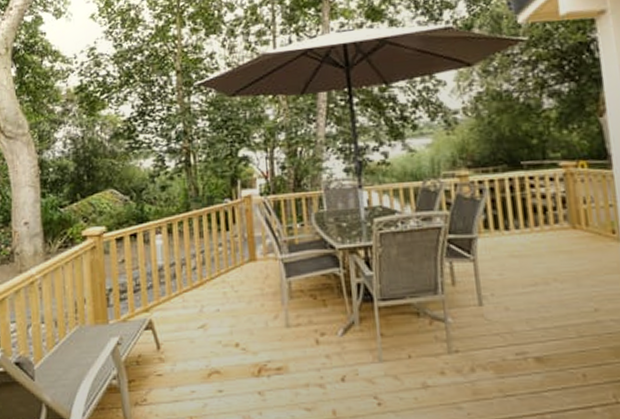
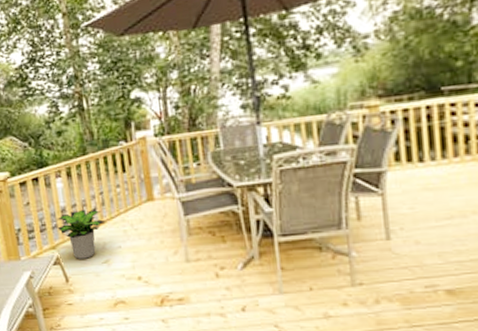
potted plant: none [153,268,205,323] -> present [57,208,106,259]

